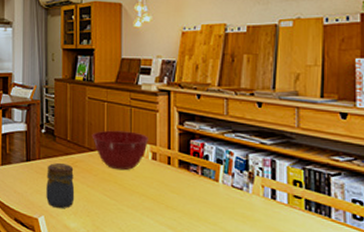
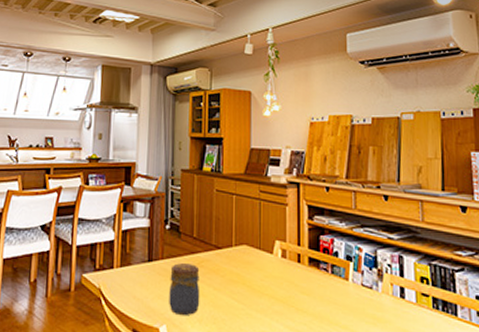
mixing bowl: present [93,130,148,171] -> none [220,225,278,270]

